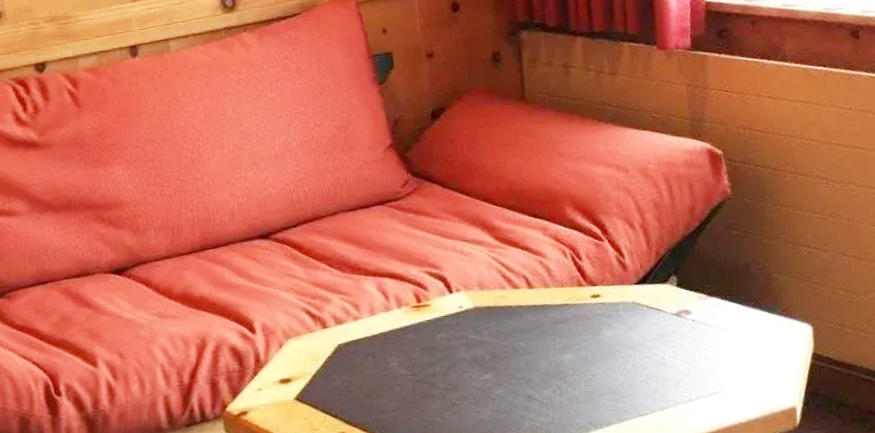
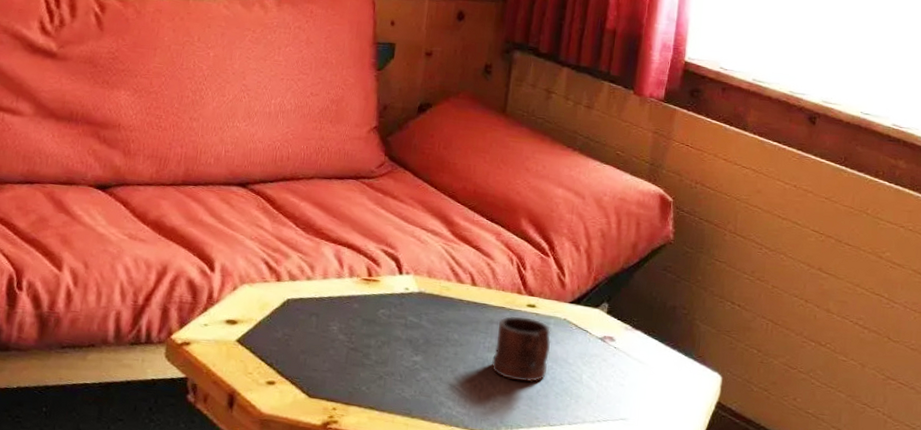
mug: none [565,308,627,377] -> present [491,315,551,383]

